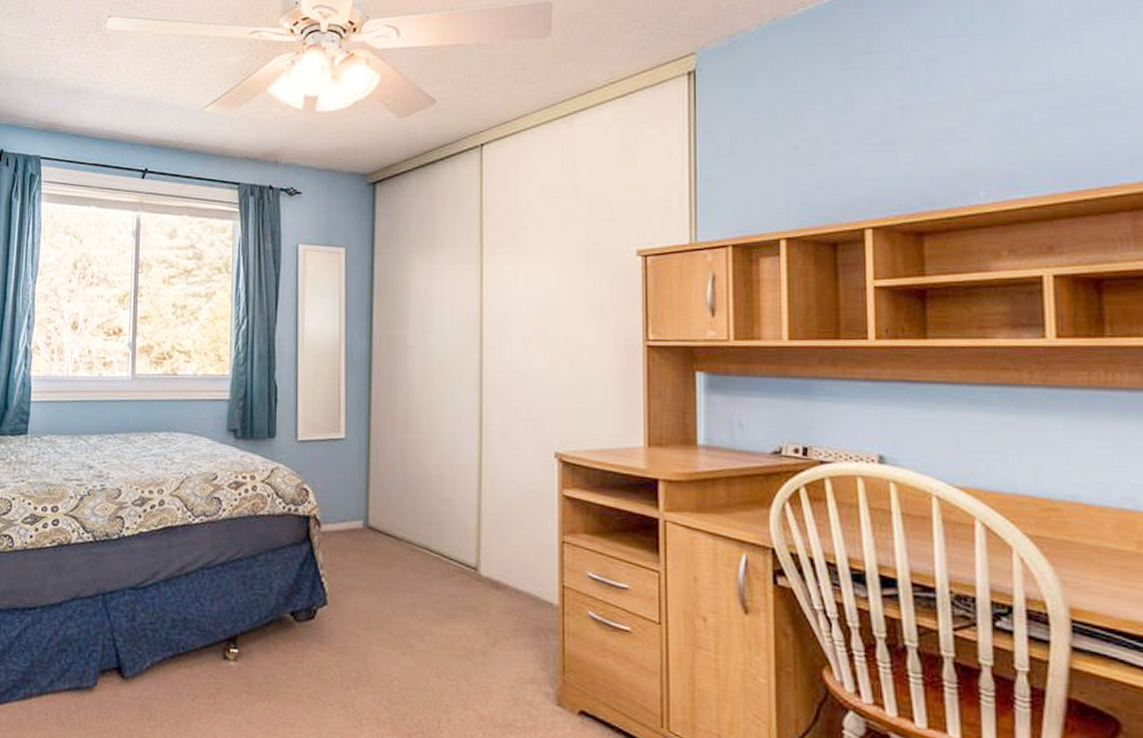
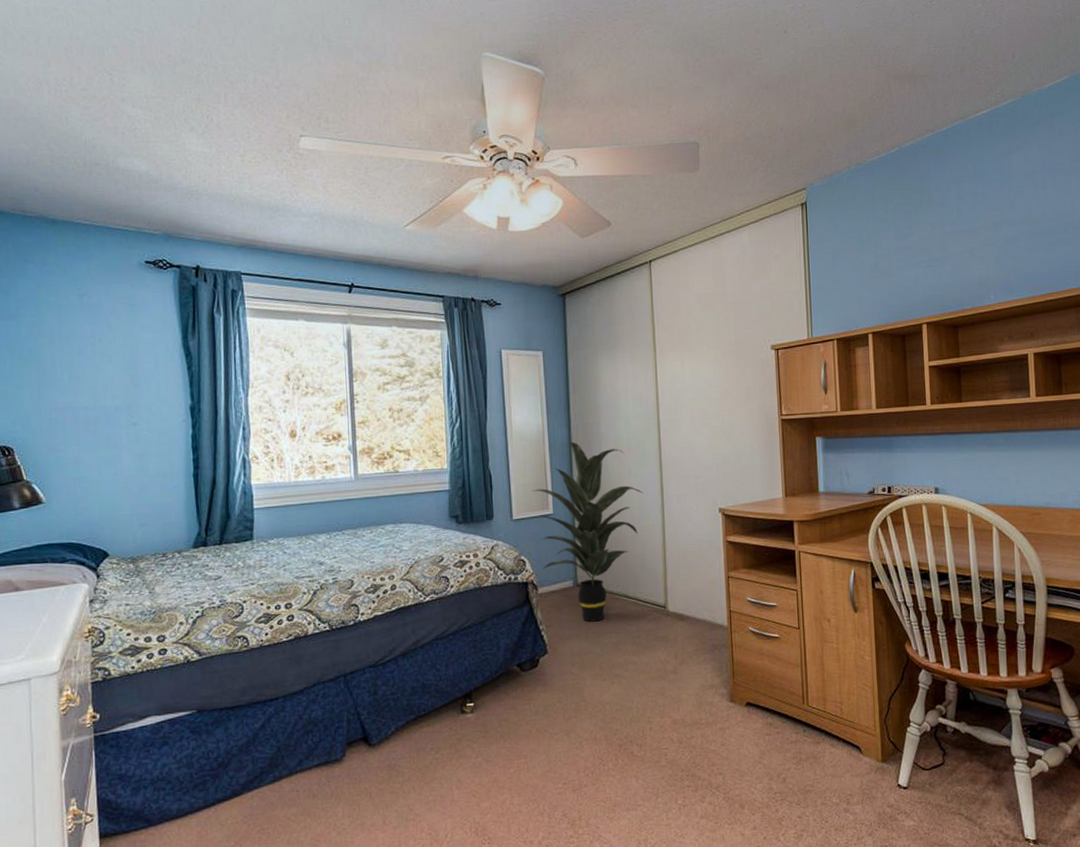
indoor plant: none [321,354,457,575] -> present [531,441,643,622]

